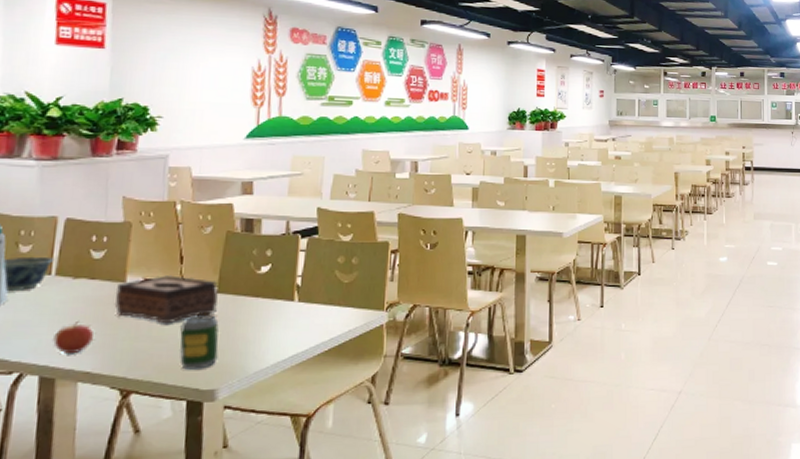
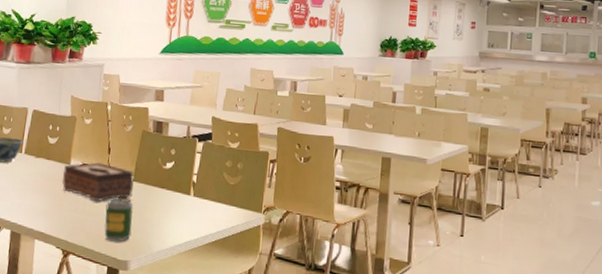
apple: present [53,322,93,353] -> none [21,192,47,216]

